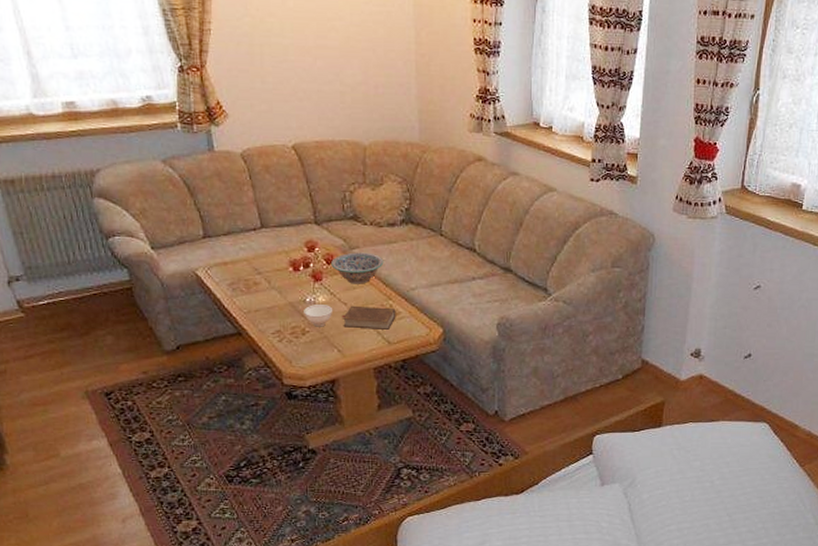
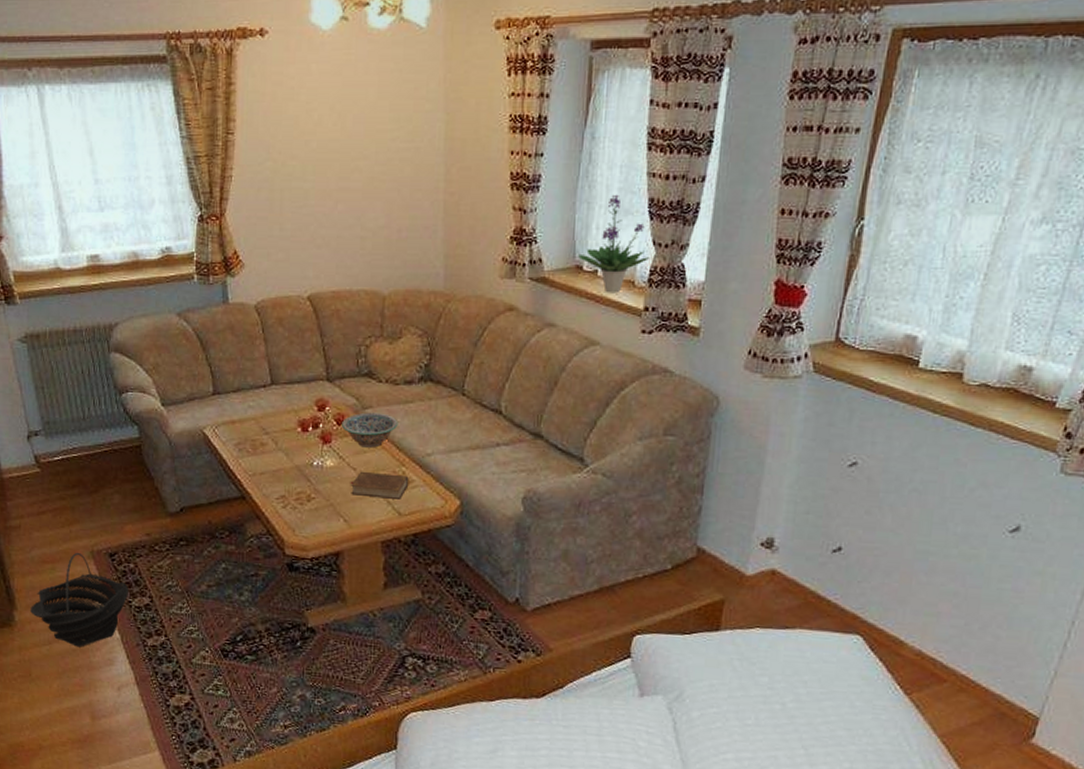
basket: none [22,393,128,485] -> present [29,552,128,647]
bowl: present [304,305,333,327] -> none [310,469,342,494]
potted plant: none [535,61,595,147] -> present [578,194,651,294]

